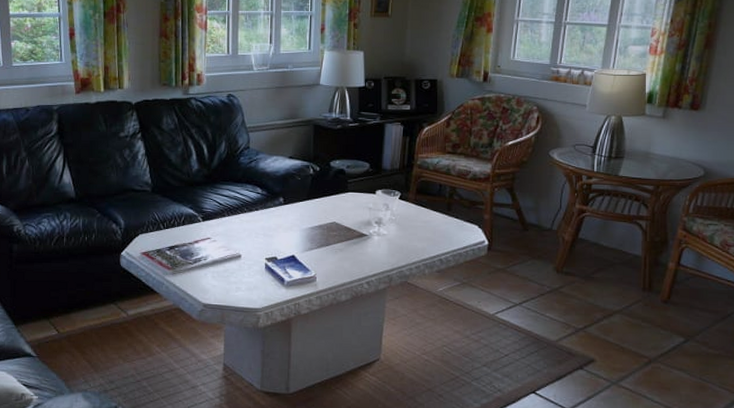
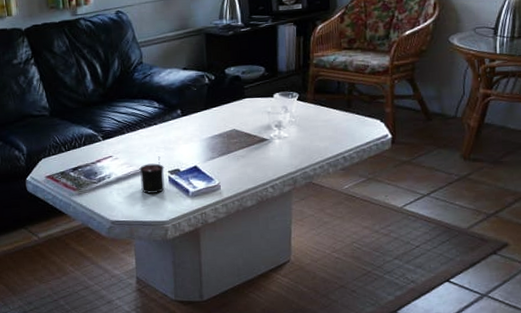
candle: none [236,242,262,279] -> present [139,156,165,194]

